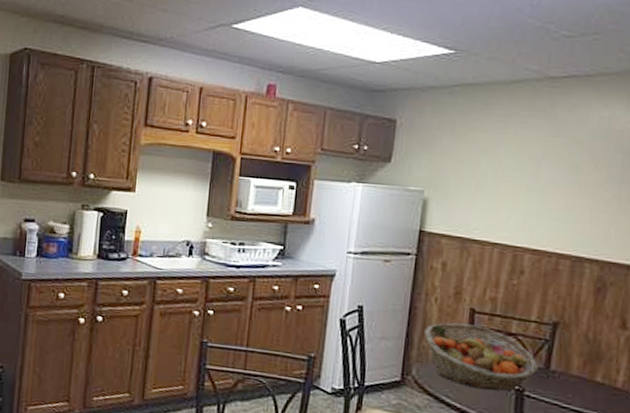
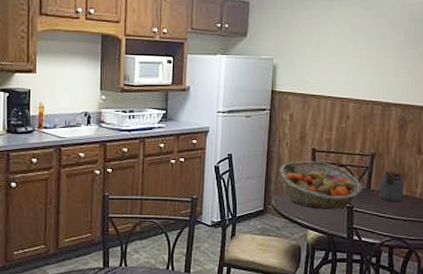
jar: none [562,345,600,391] -> present [379,169,405,202]

